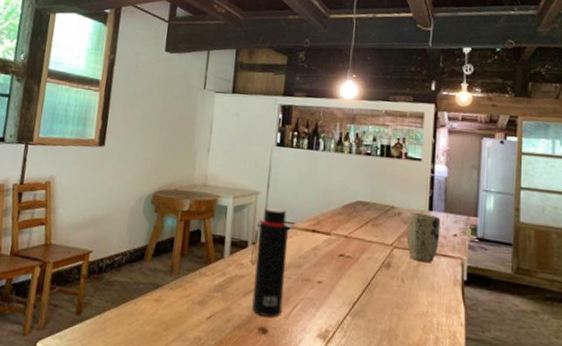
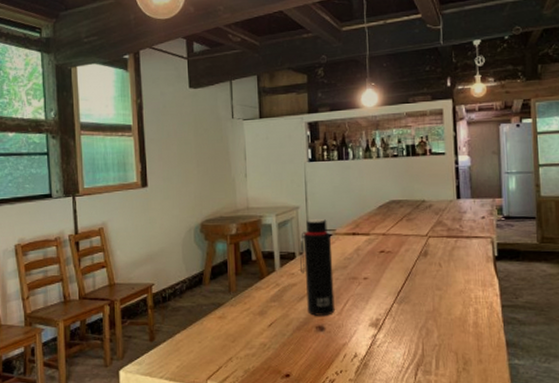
plant pot: present [406,212,441,263] -> none [438,203,470,246]

